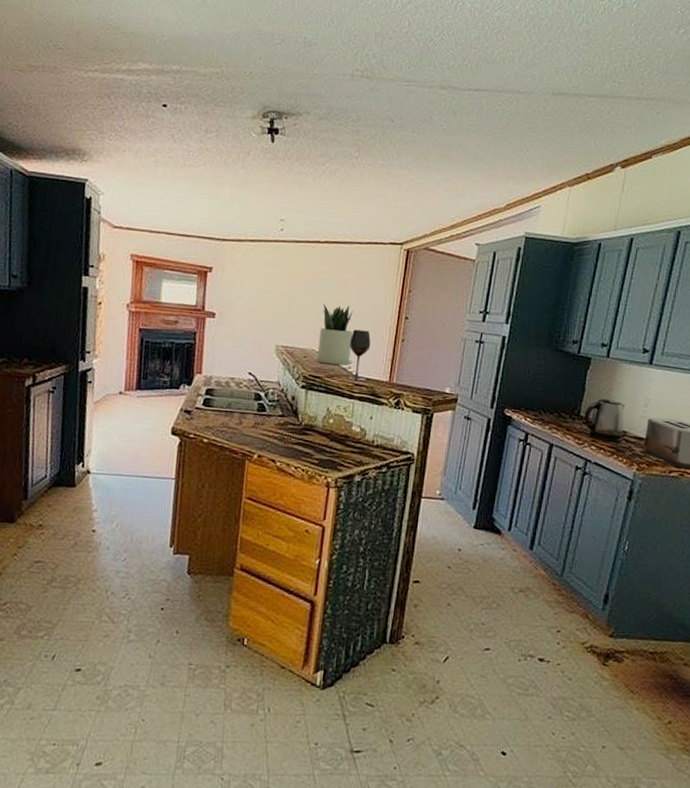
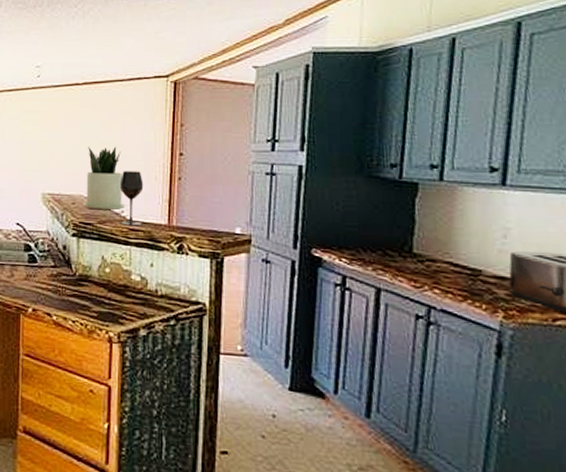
kettle: present [584,398,626,444] -> none [418,230,477,286]

